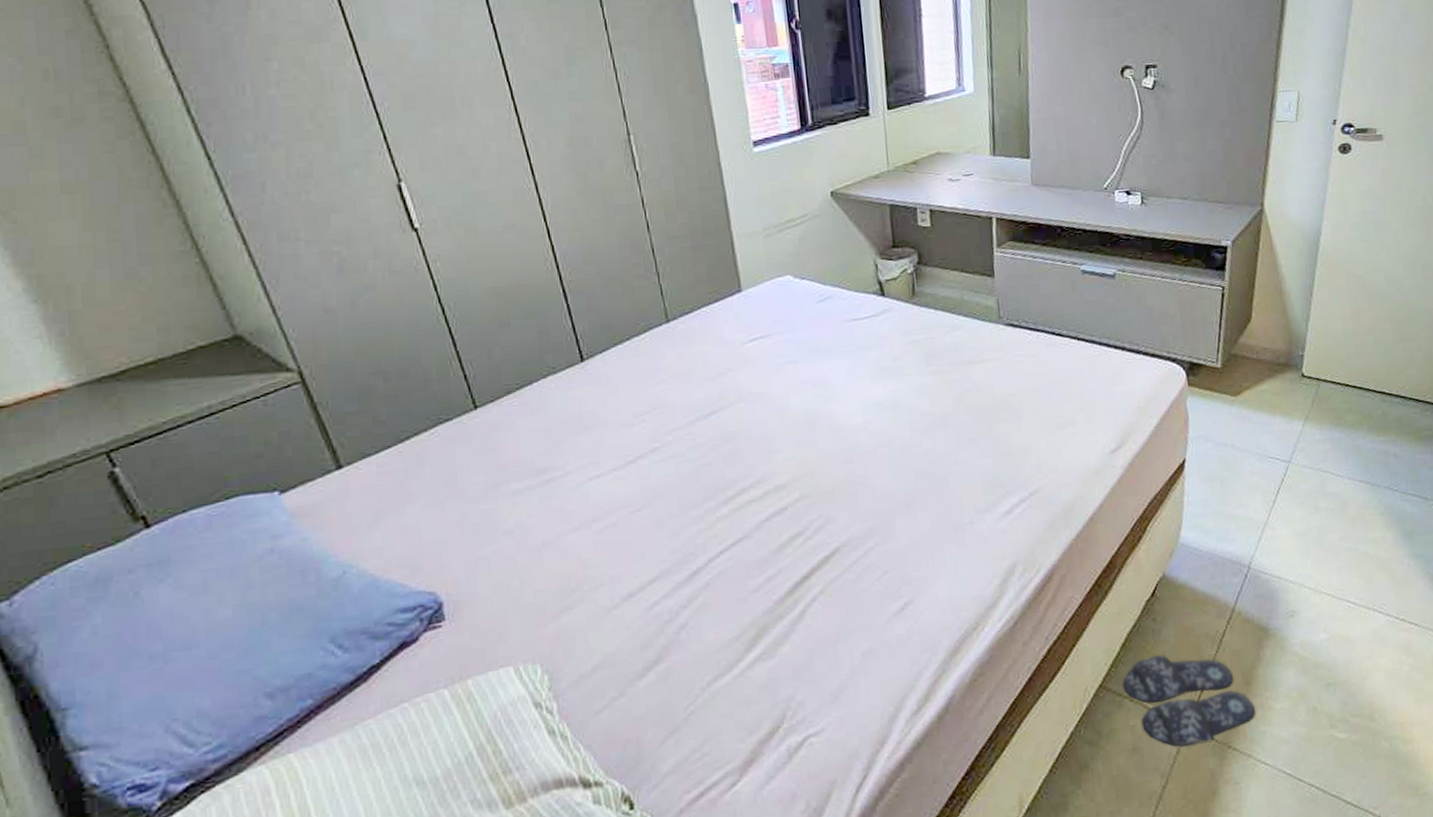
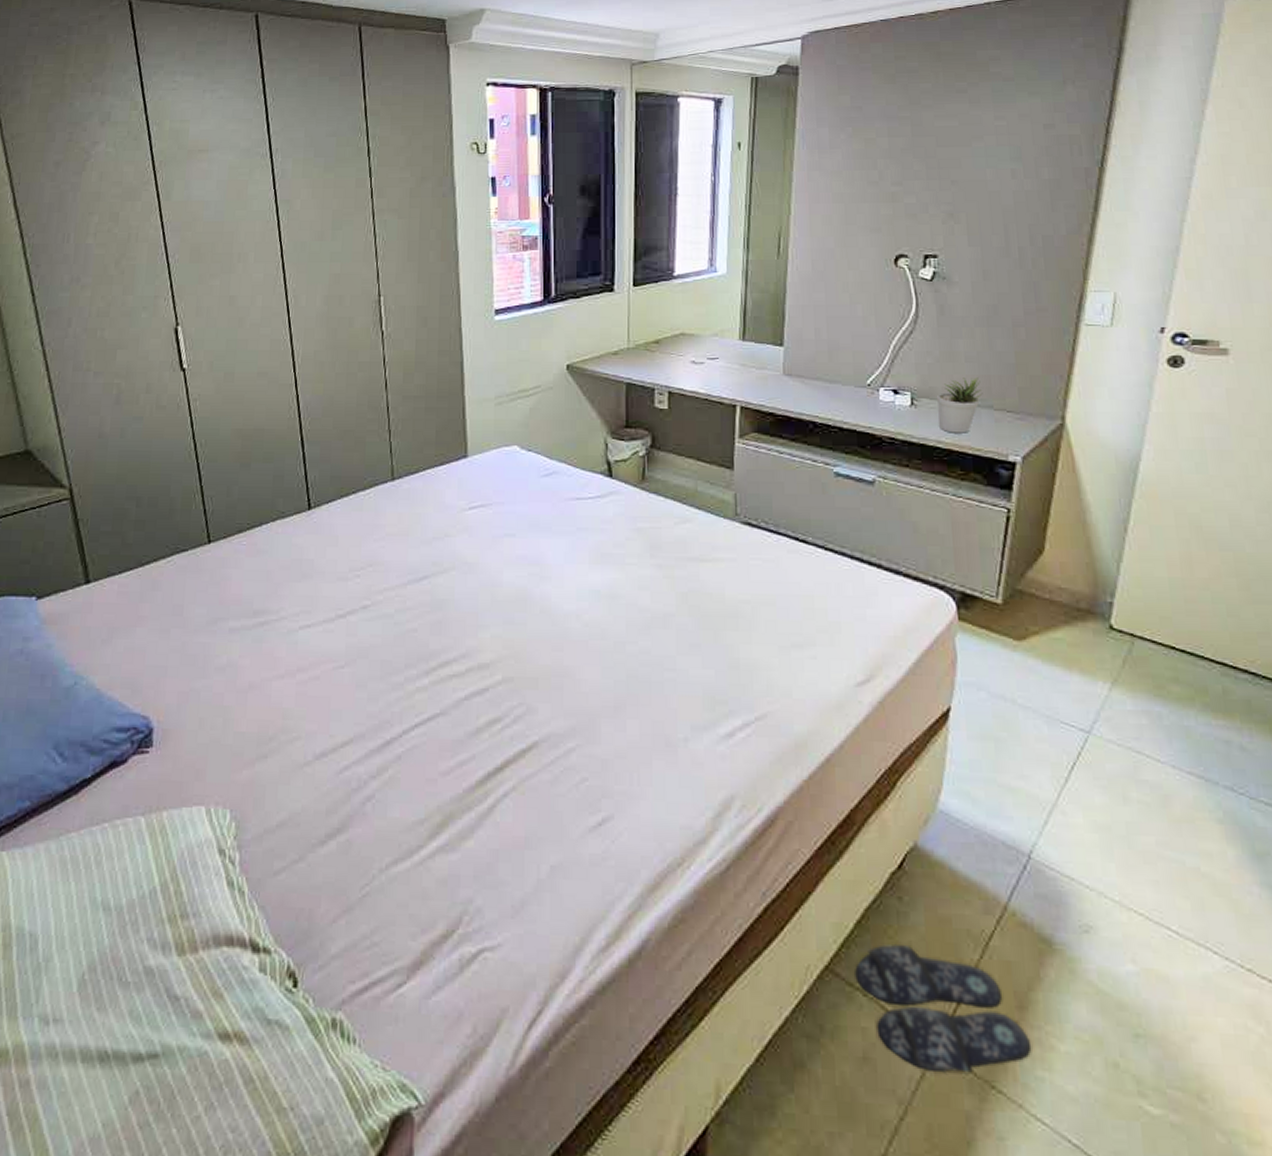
potted plant: none [1163,175,1199,226] -> present [937,378,983,433]

